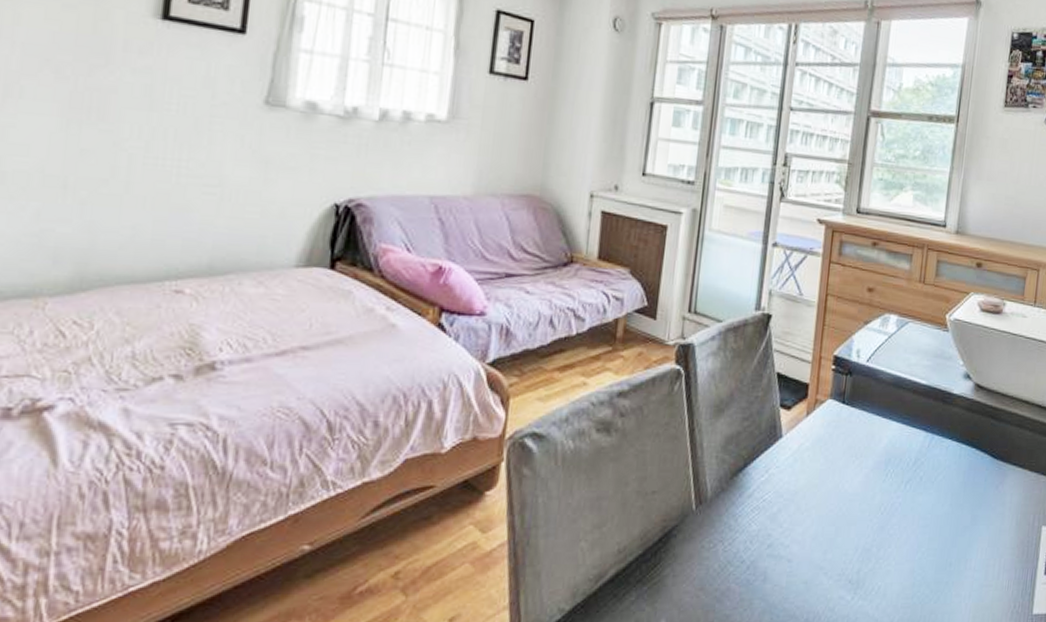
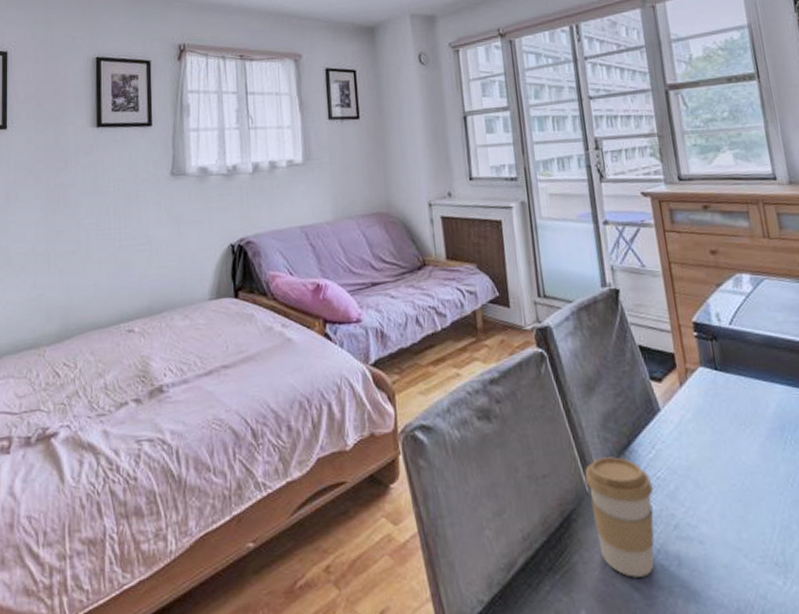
coffee cup: none [693,478,758,590] -> present [584,457,655,577]

